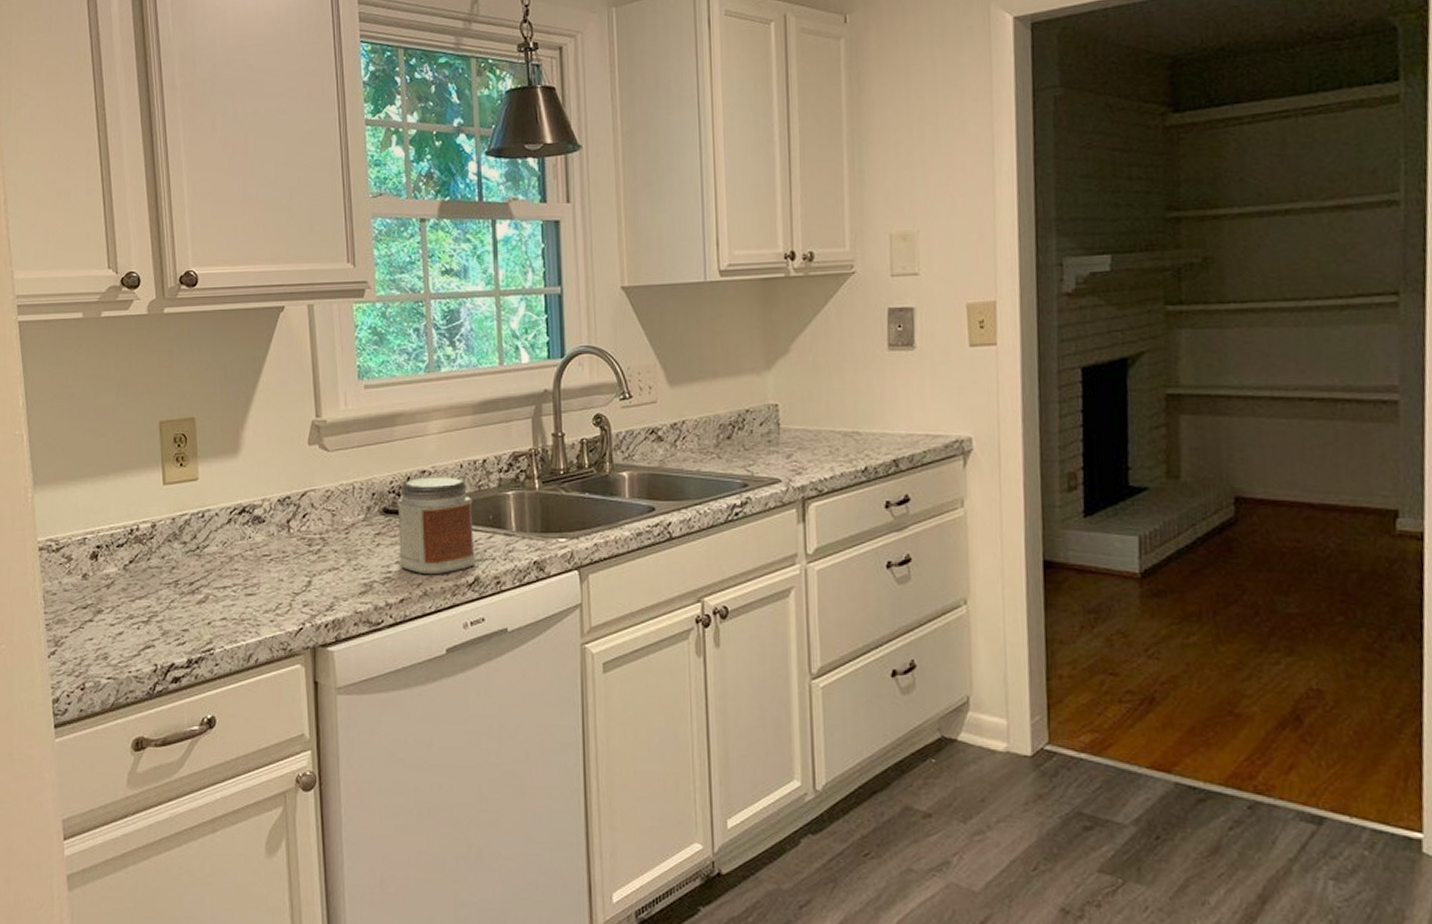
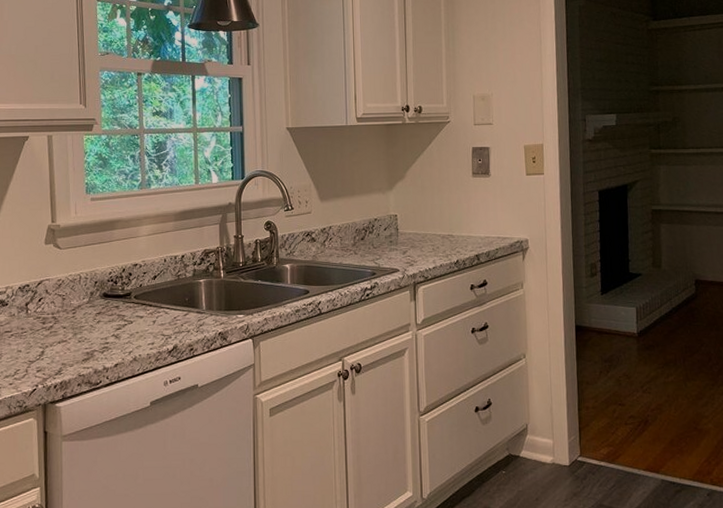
jar: present [396,477,477,575] -> none [113,268,175,345]

